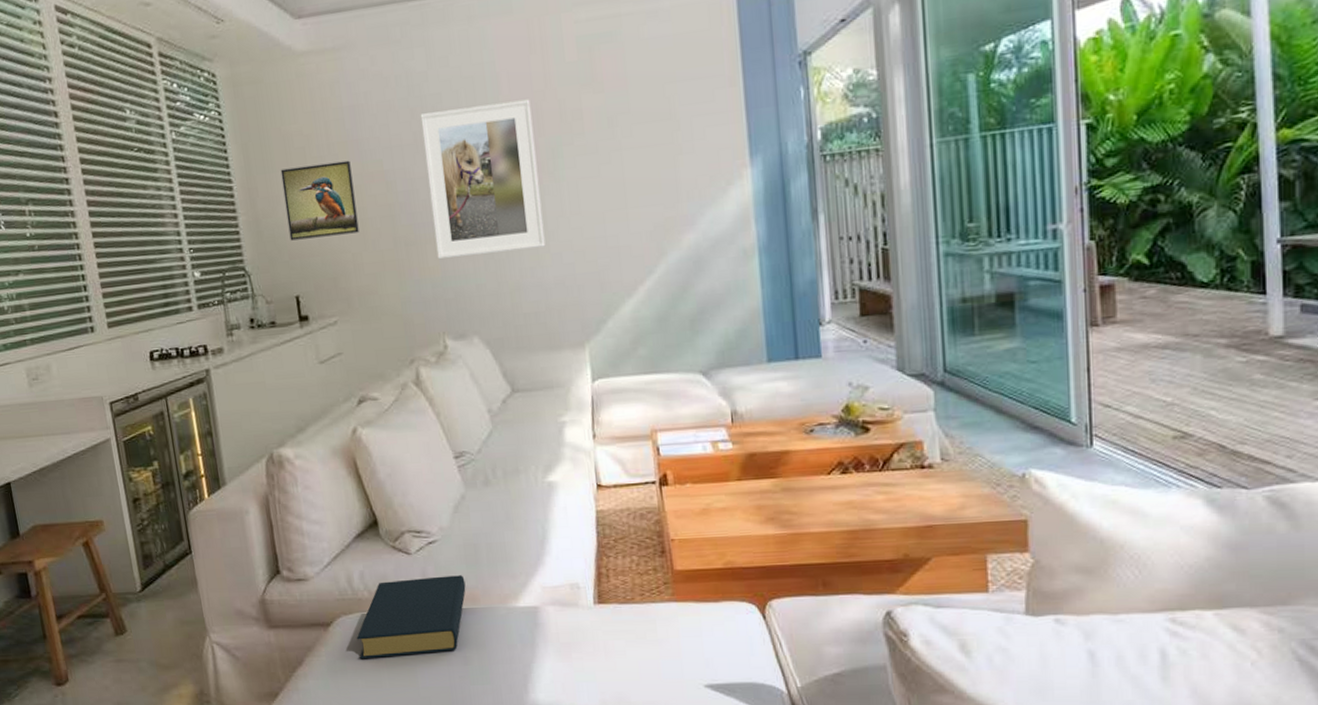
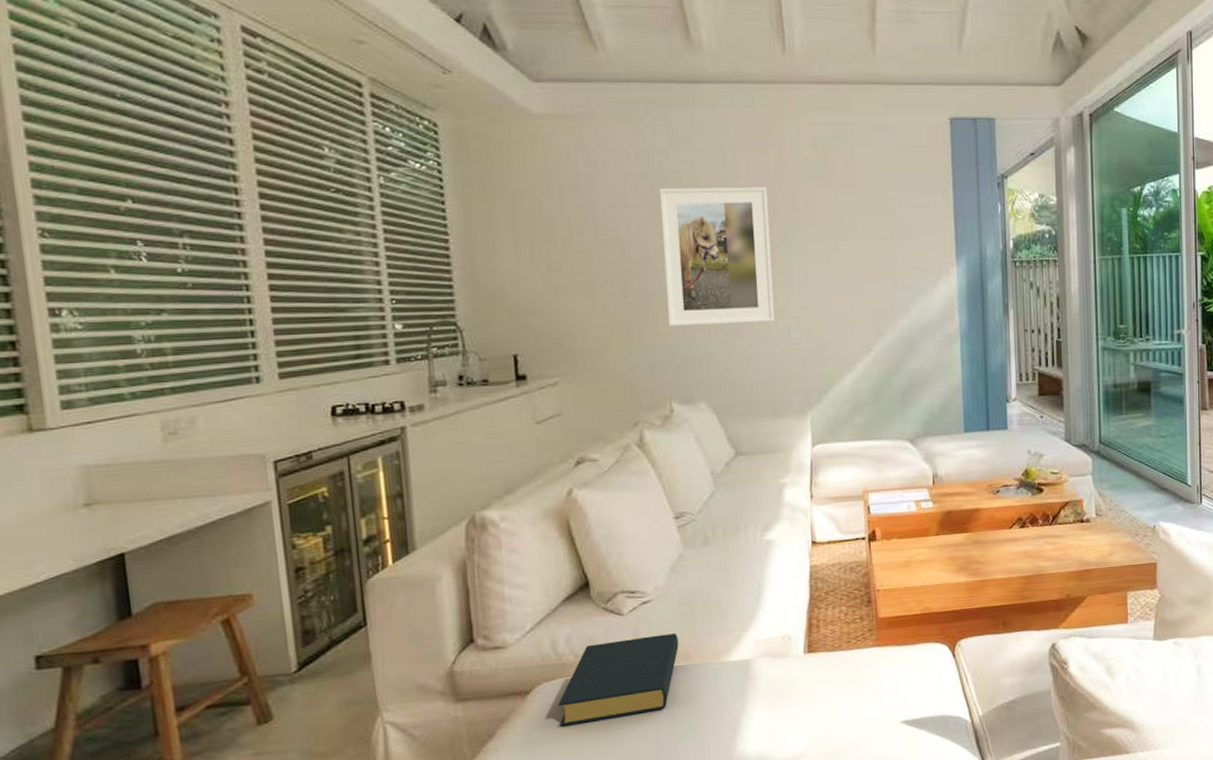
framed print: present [280,160,359,241] -> none [505,225,588,299]

